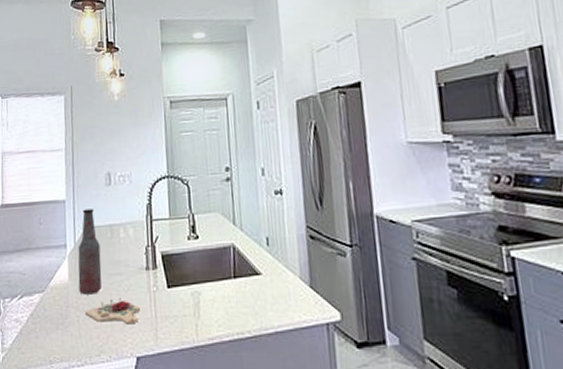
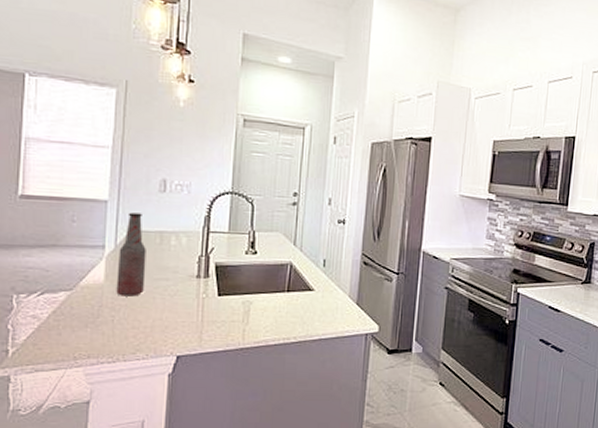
cutting board: present [84,298,140,325] -> none [121,302,186,327]

